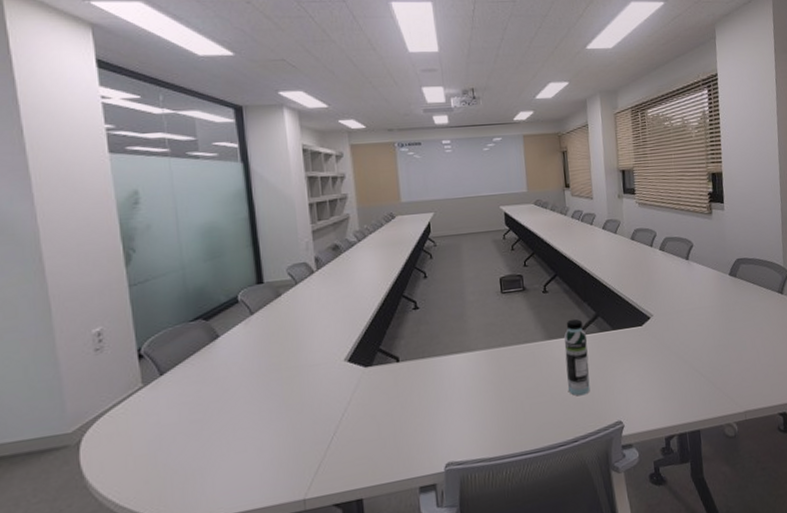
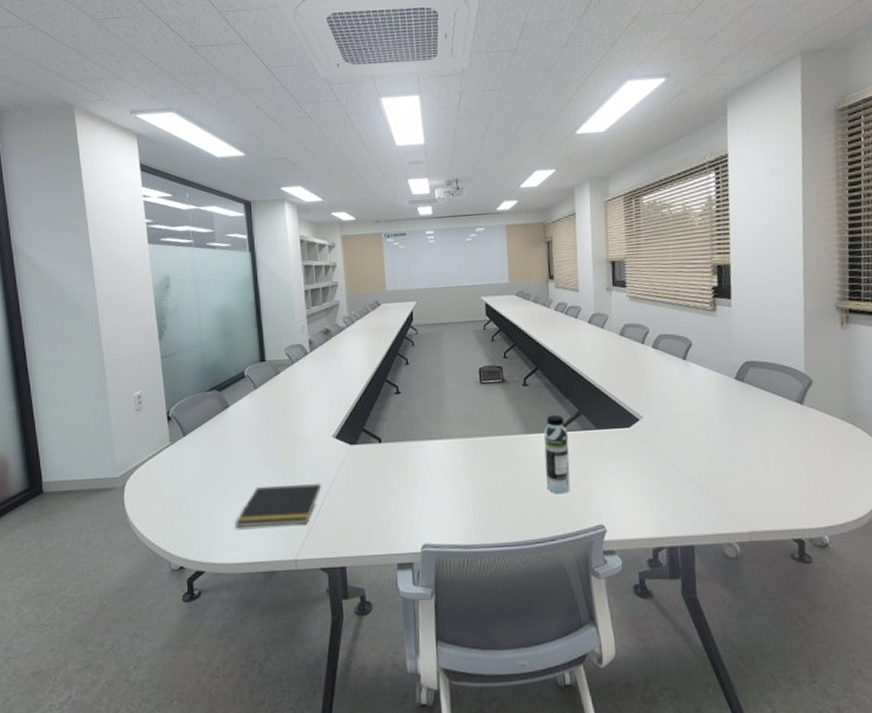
notepad: none [228,411,333,473] -> present [234,482,322,527]

